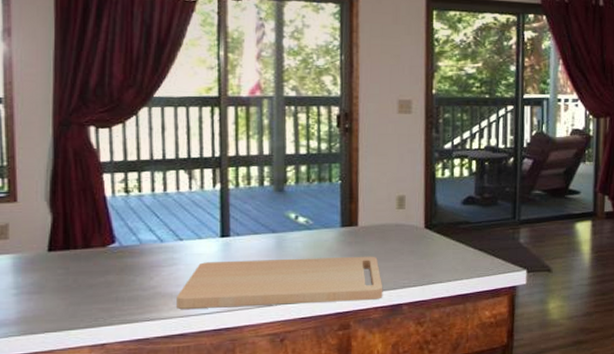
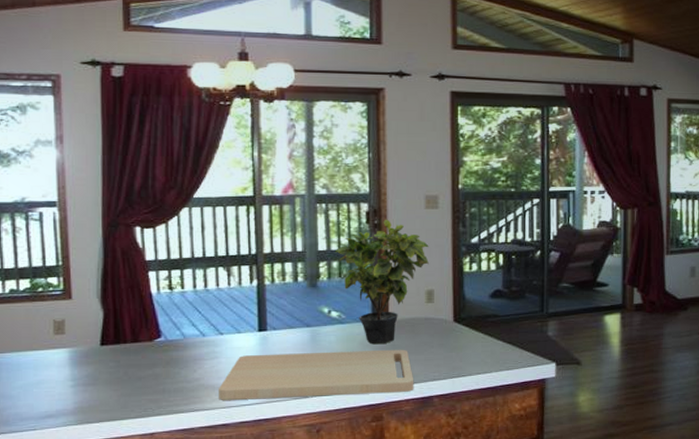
potted plant: none [303,123,401,251] -> present [334,219,429,345]

